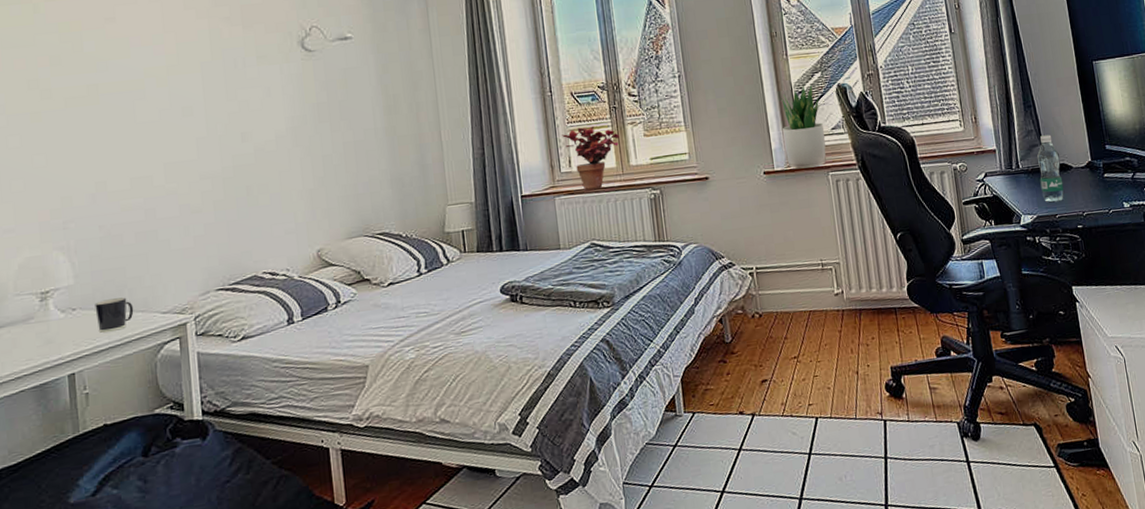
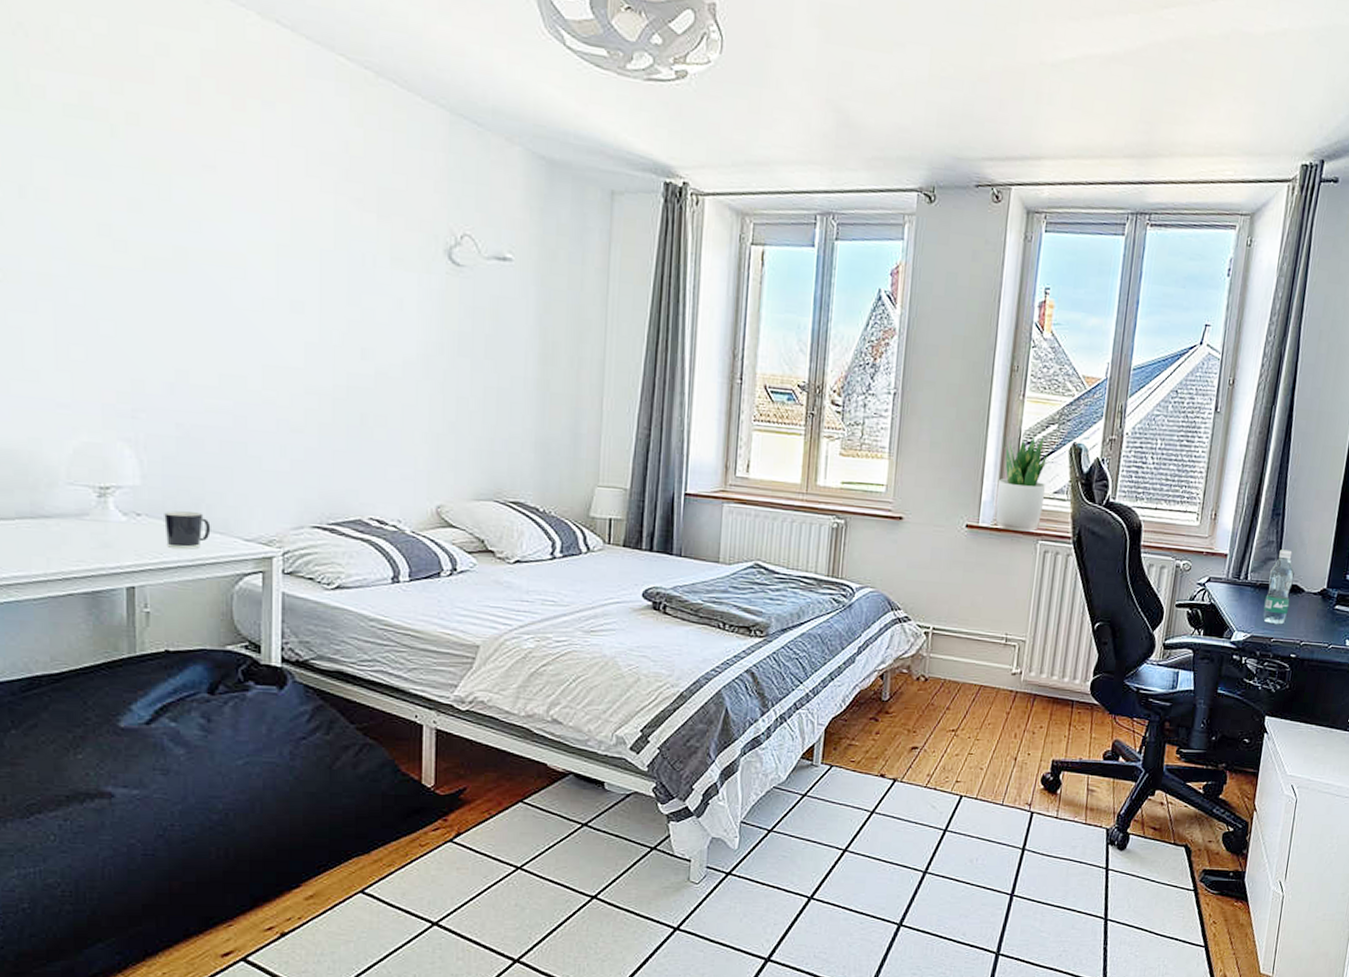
potted plant: present [562,126,619,191] -> none [745,428,811,505]

